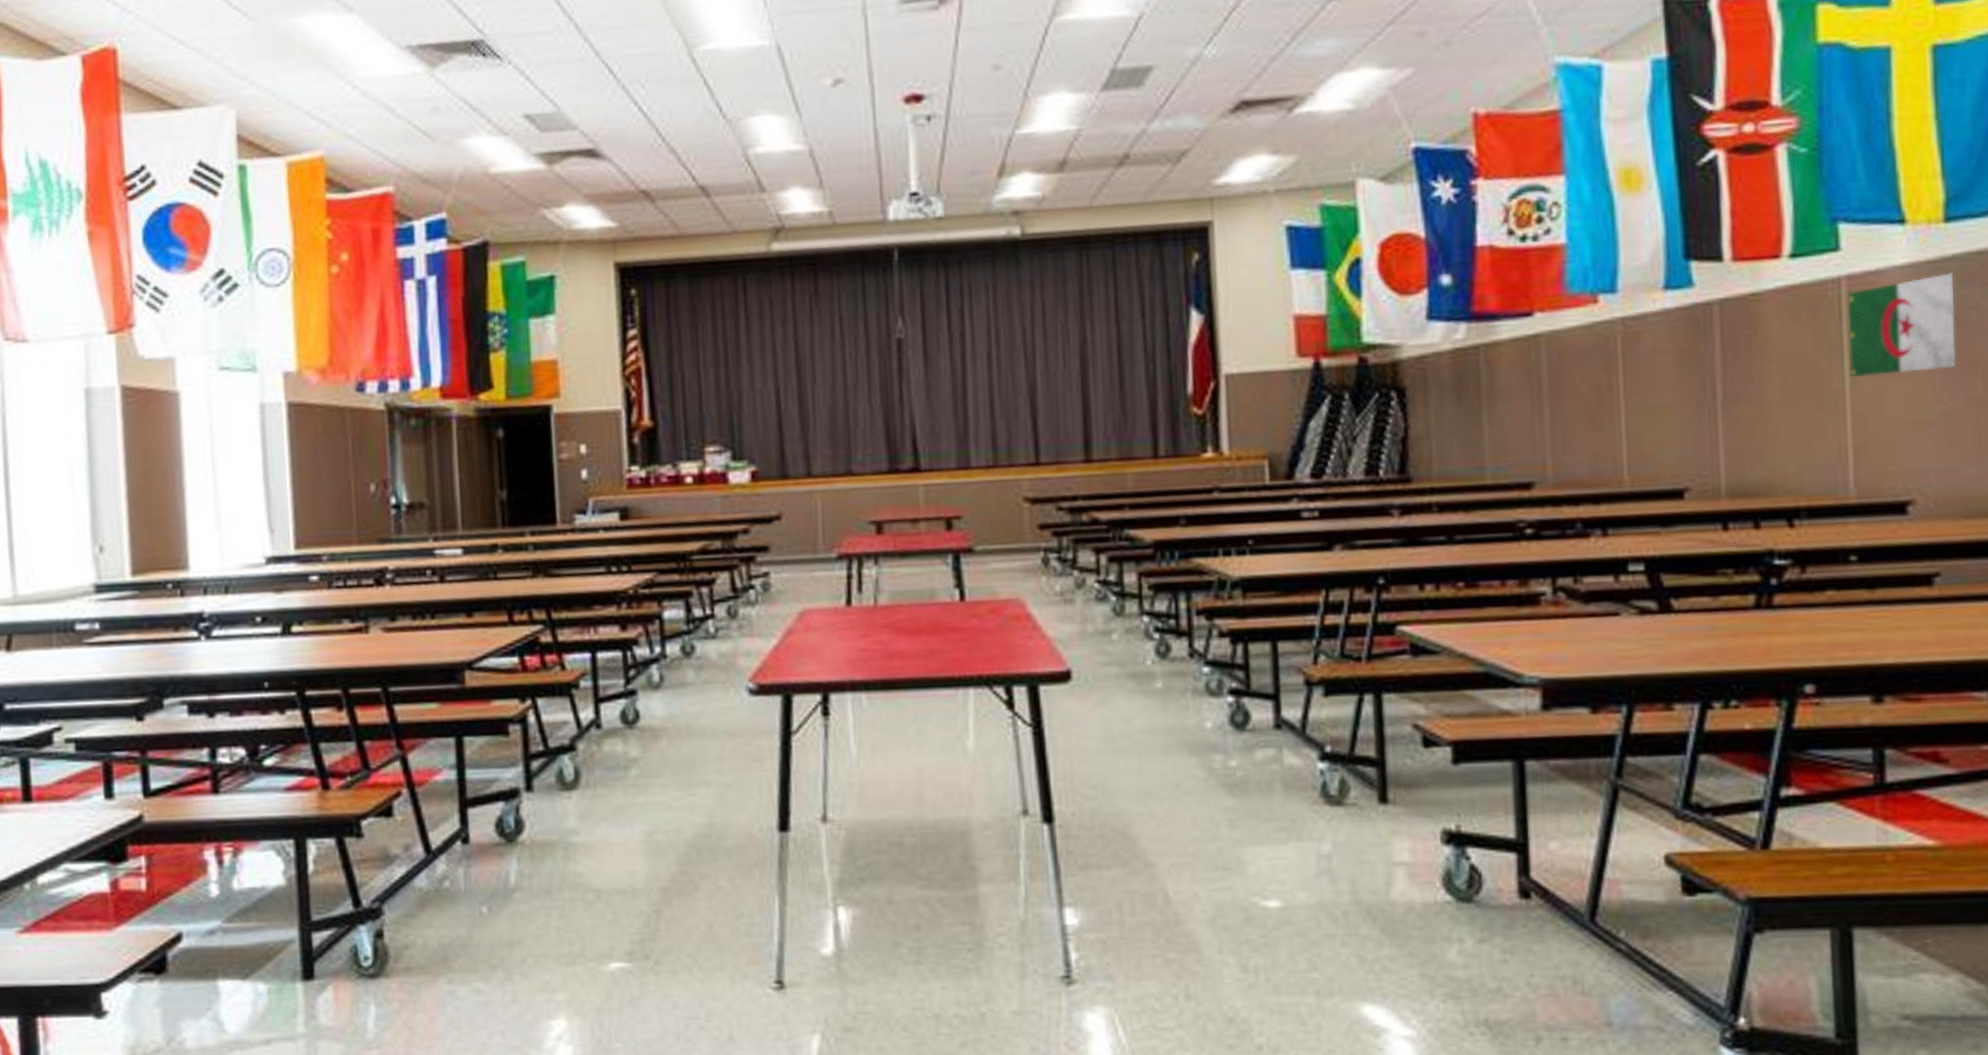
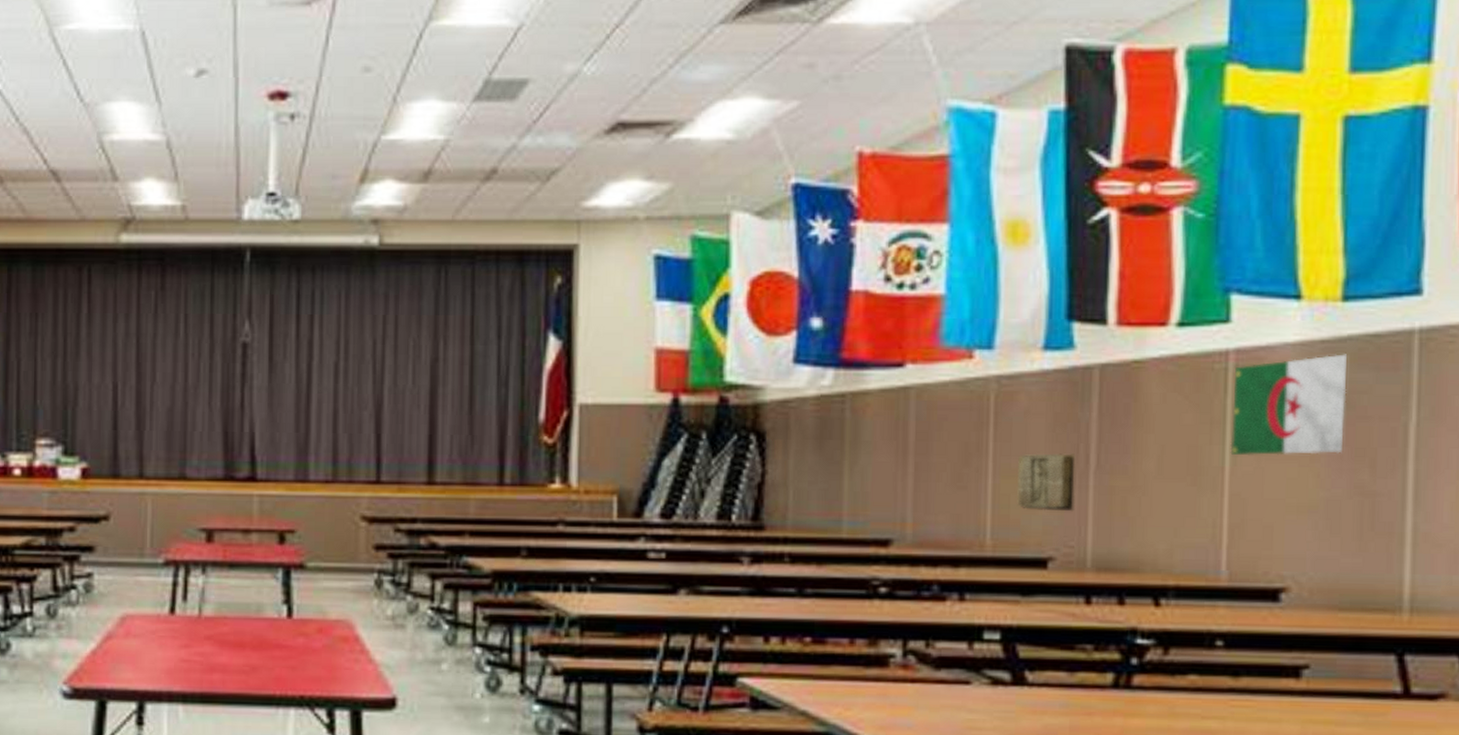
memorial plaque: none [1648,387,1705,444] -> present [1016,453,1076,512]

